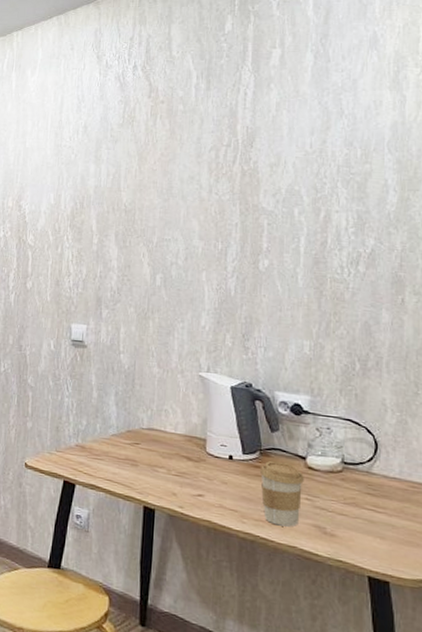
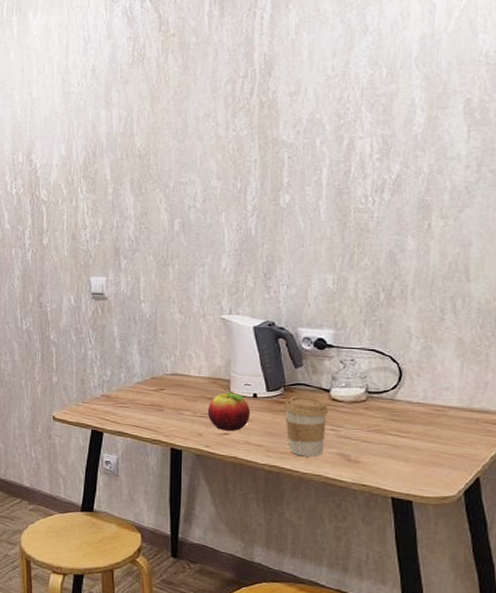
fruit: none [182,451,226,493] -> present [207,391,251,432]

